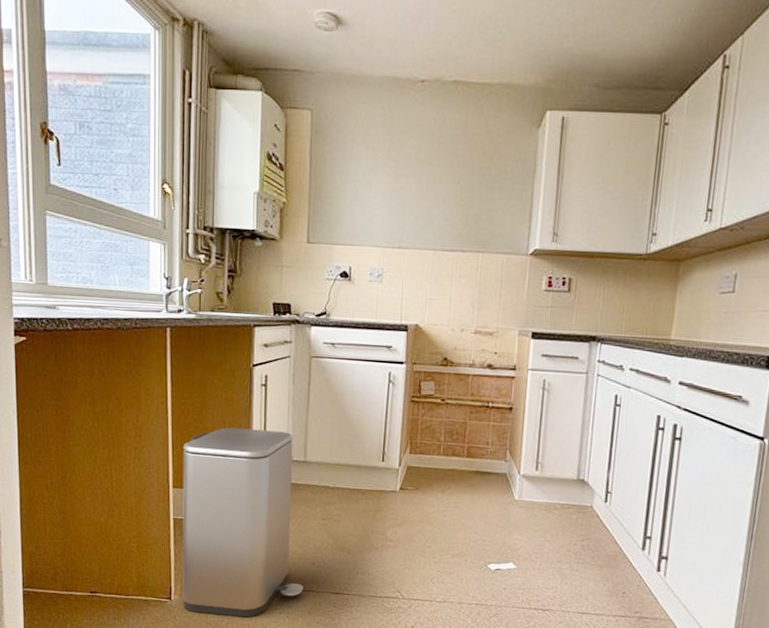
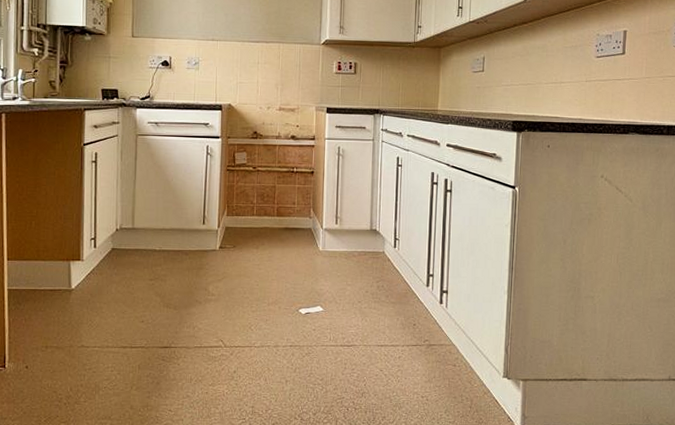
pedal bin: present [182,427,303,618] -> none [16,201,133,378]

